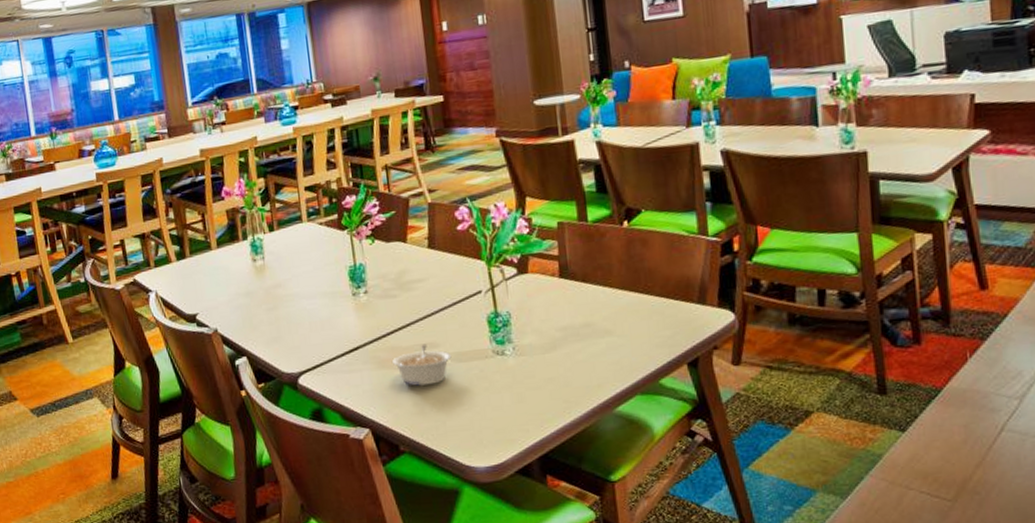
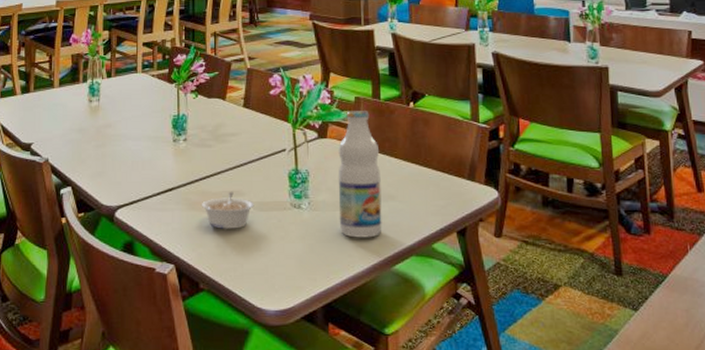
fruit juice: none [542,237,600,382] -> present [338,111,382,238]

